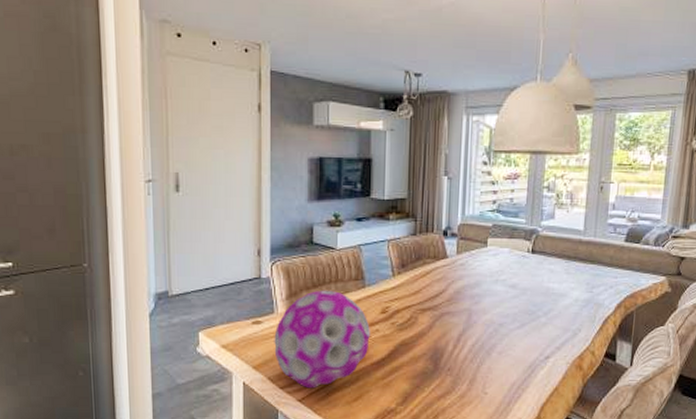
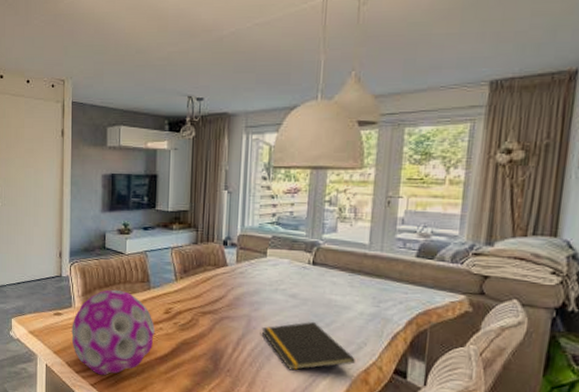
notepad: none [482,311,571,363] -> present [261,321,355,370]

